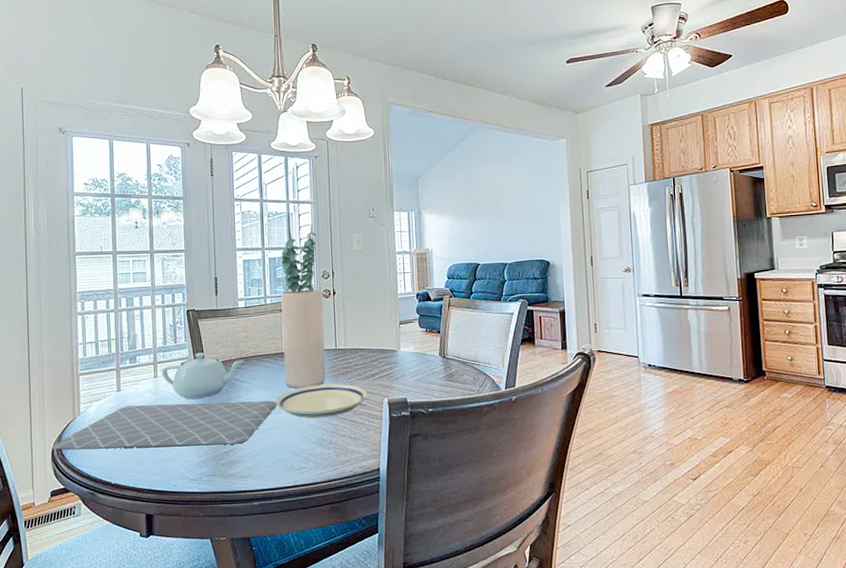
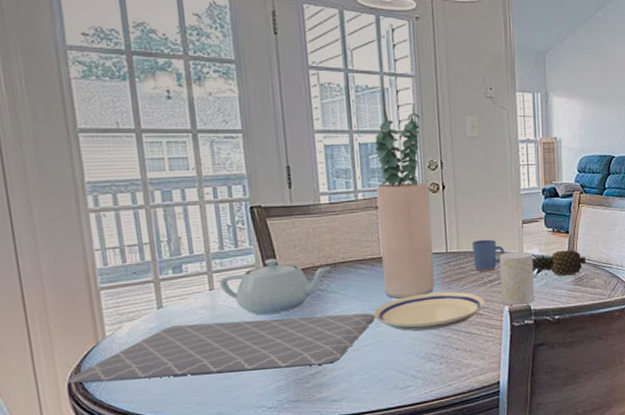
mug: none [357,338,384,366] -> present [472,239,505,271]
cup: none [380,349,411,399] -> present [499,251,535,306]
fruit: none [407,348,457,372] -> present [531,250,587,276]

